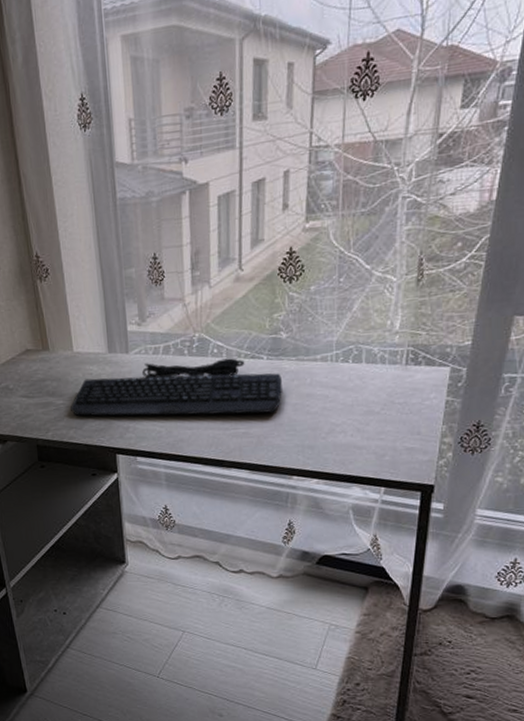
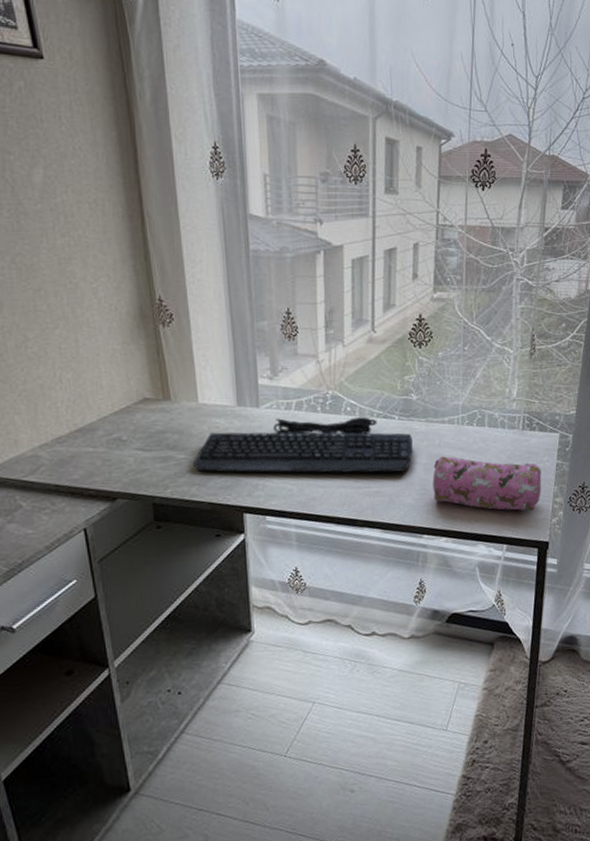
pencil case: none [303,395,428,452] -> present [432,456,542,511]

